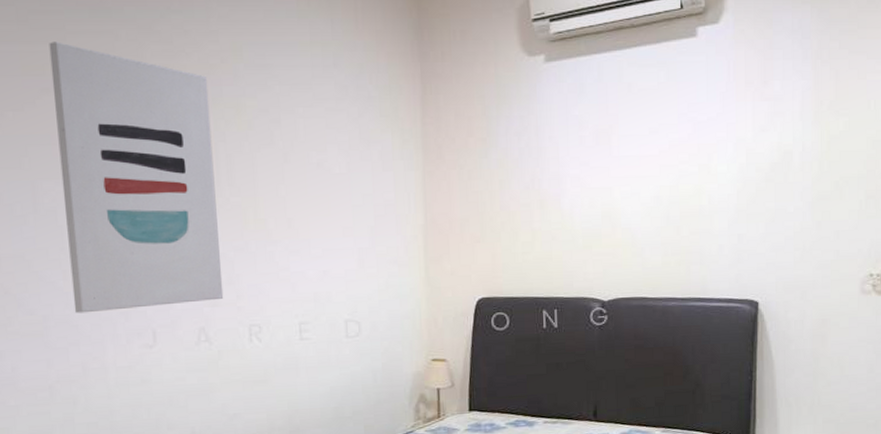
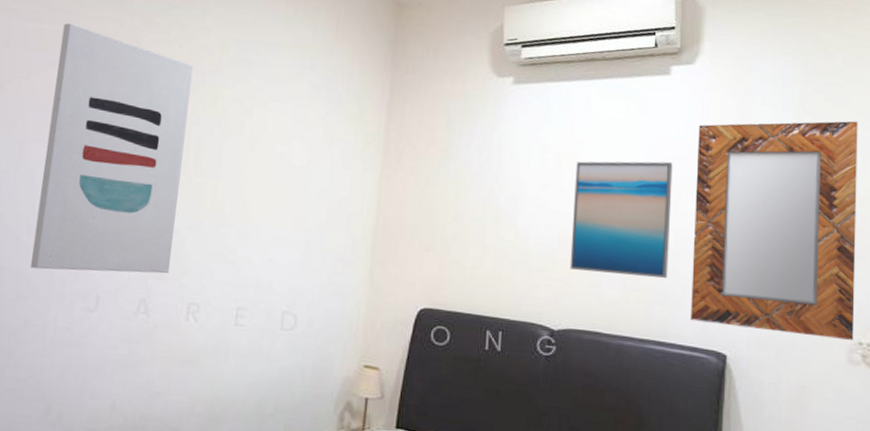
wall art: none [613,127,704,243] -> present [569,161,673,279]
home mirror: none [725,66,870,275] -> present [691,121,858,341]

